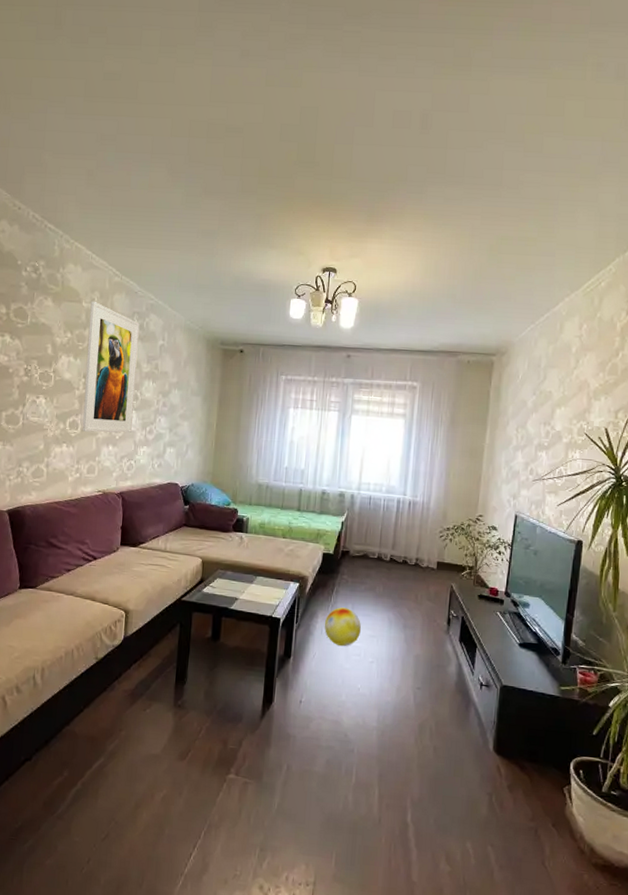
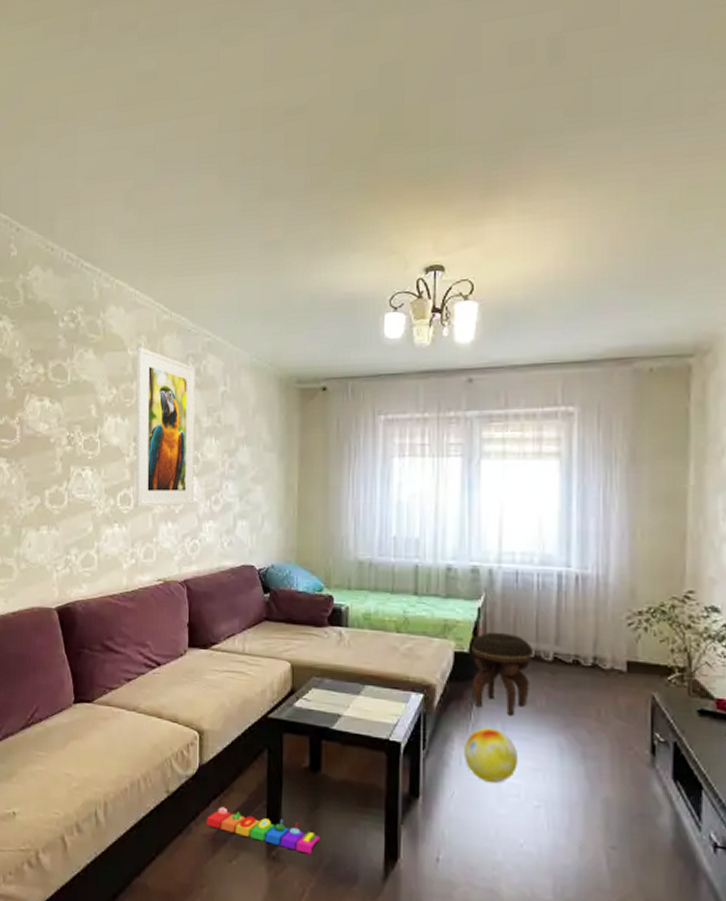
knob puzzle: none [127,668,216,702] -> present [206,806,320,855]
footstool: none [333,539,377,599] -> present [471,631,533,716]

